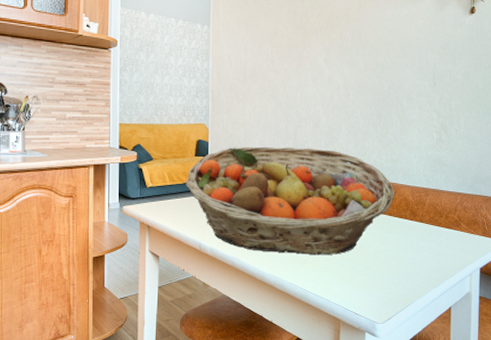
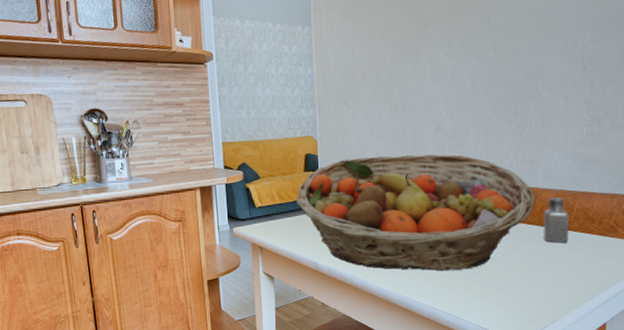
saltshaker: none [401,193,422,234] -> present [543,197,569,243]

